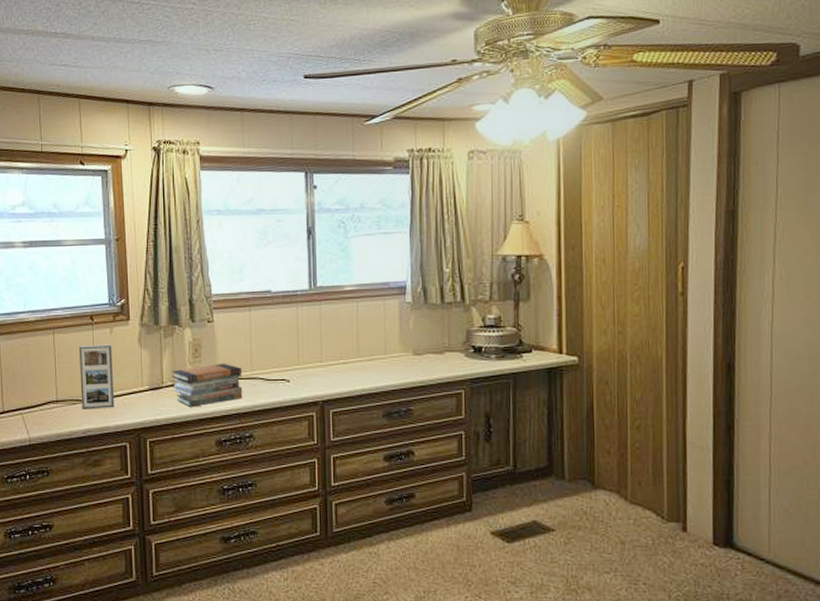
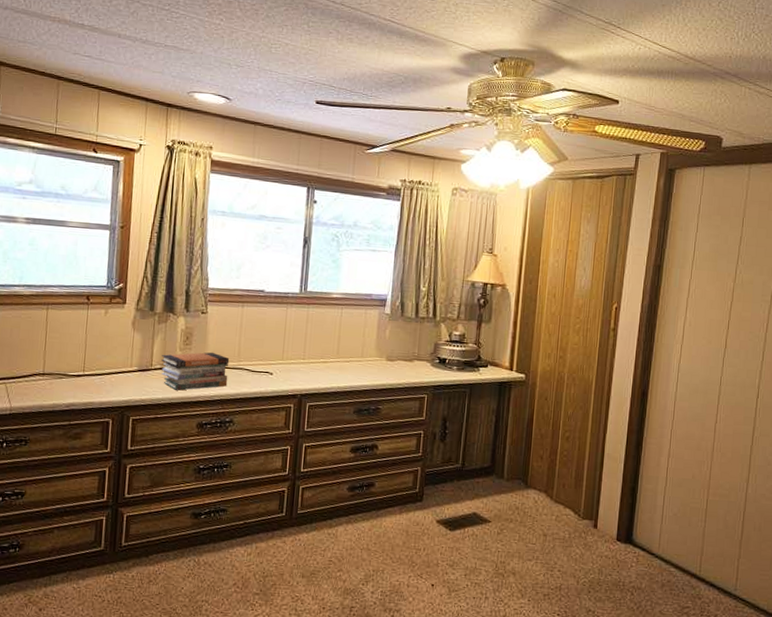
photo frame: present [78,344,115,409] -> none [68,323,106,385]

